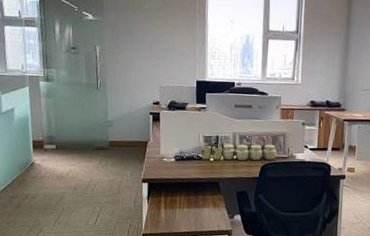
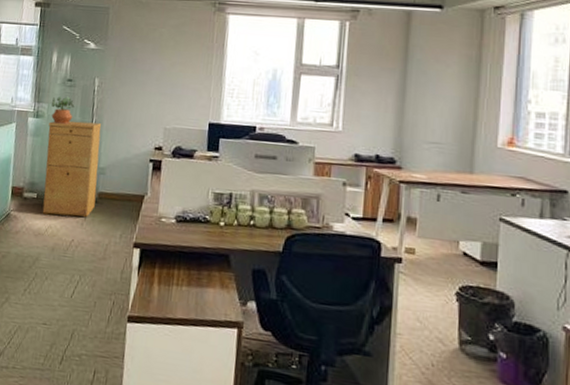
potted plant: none [59,62,80,87] -> present [51,96,75,125]
filing cabinet: none [59,83,107,162] -> present [42,120,102,217]

